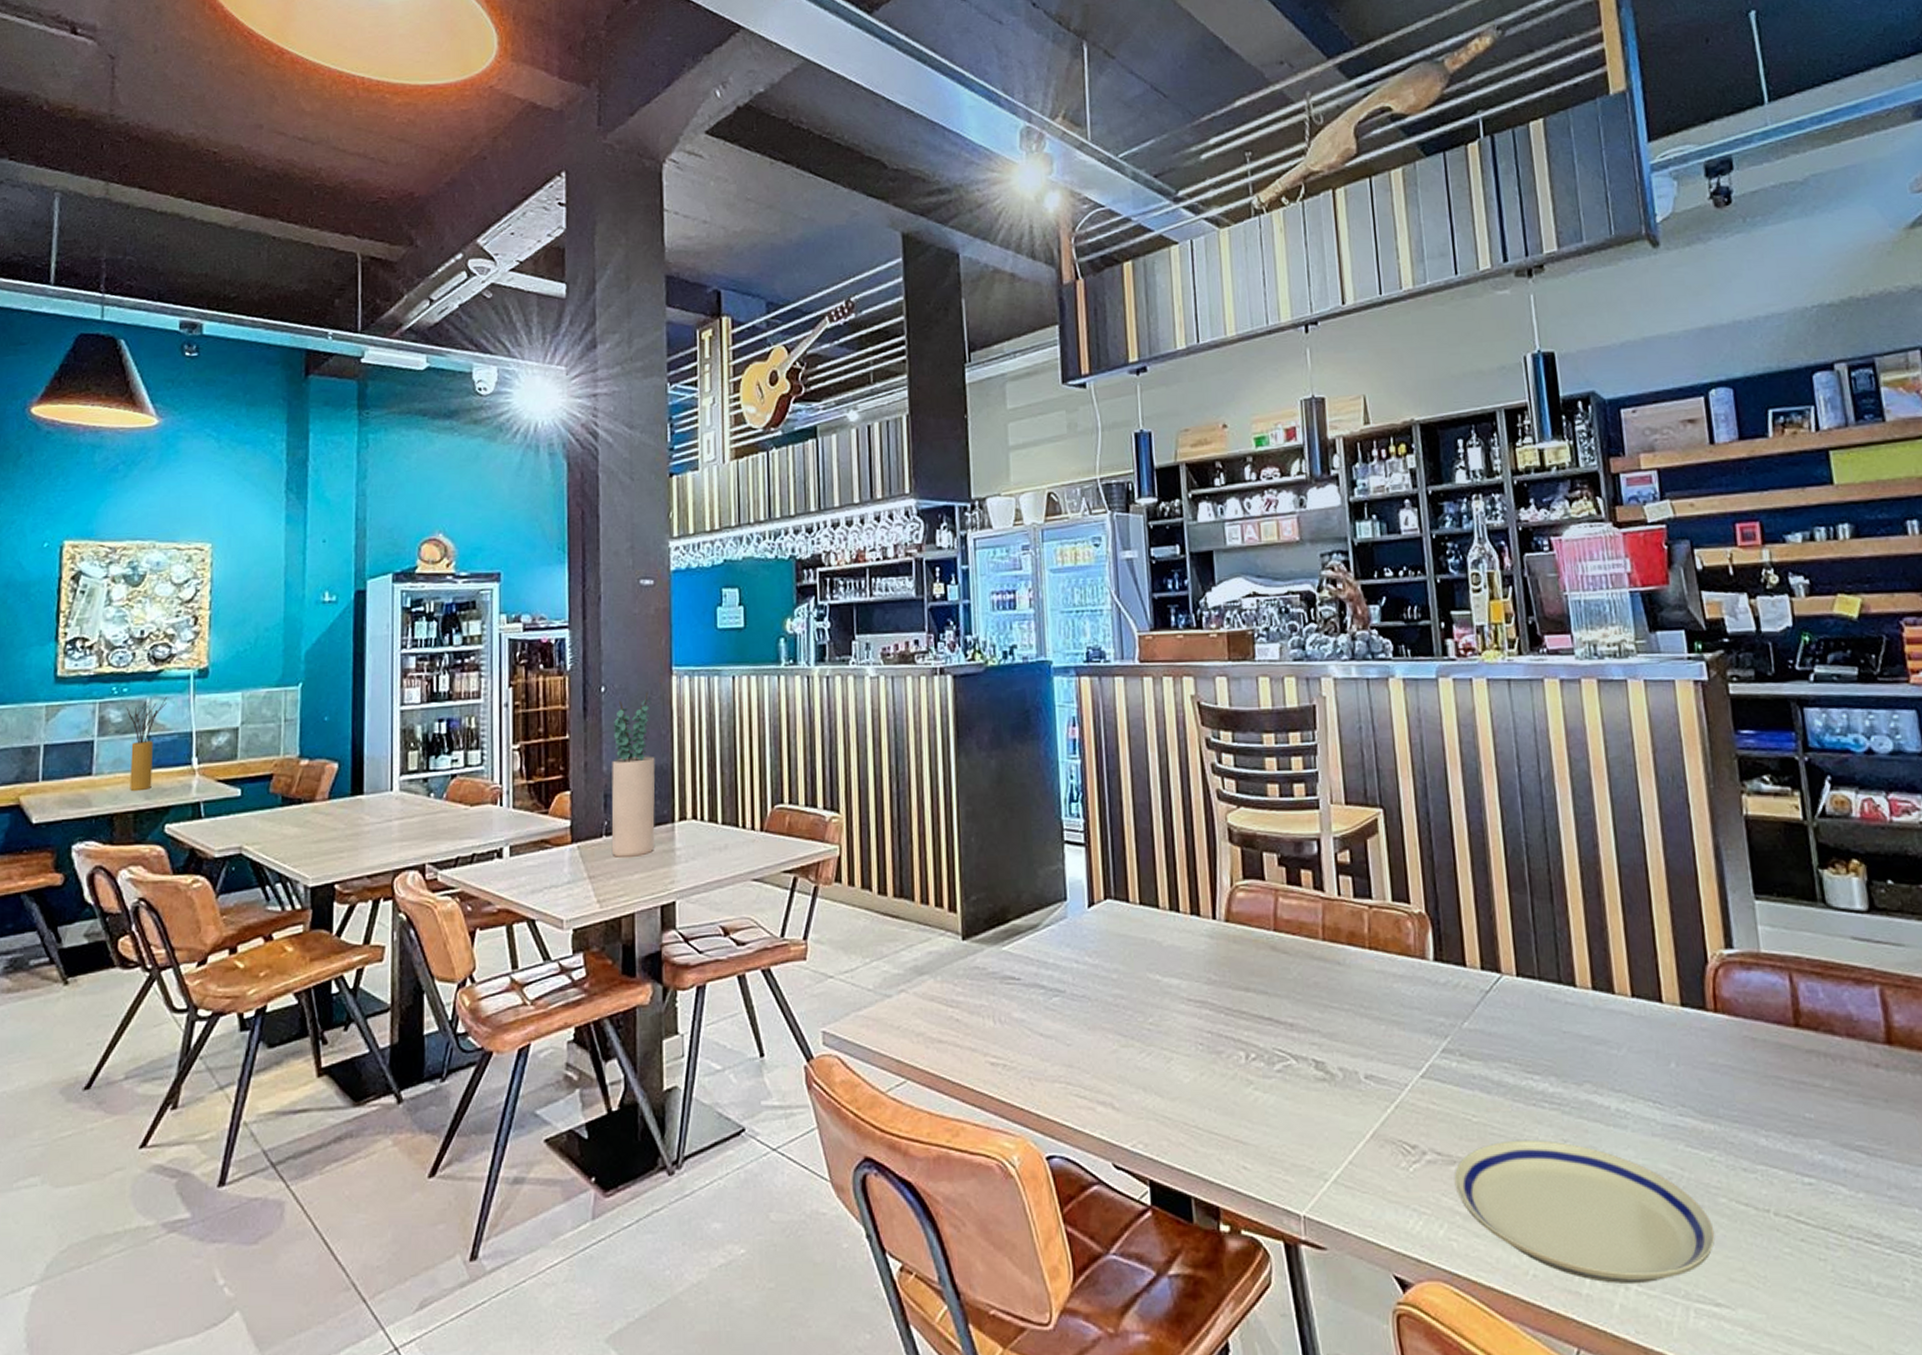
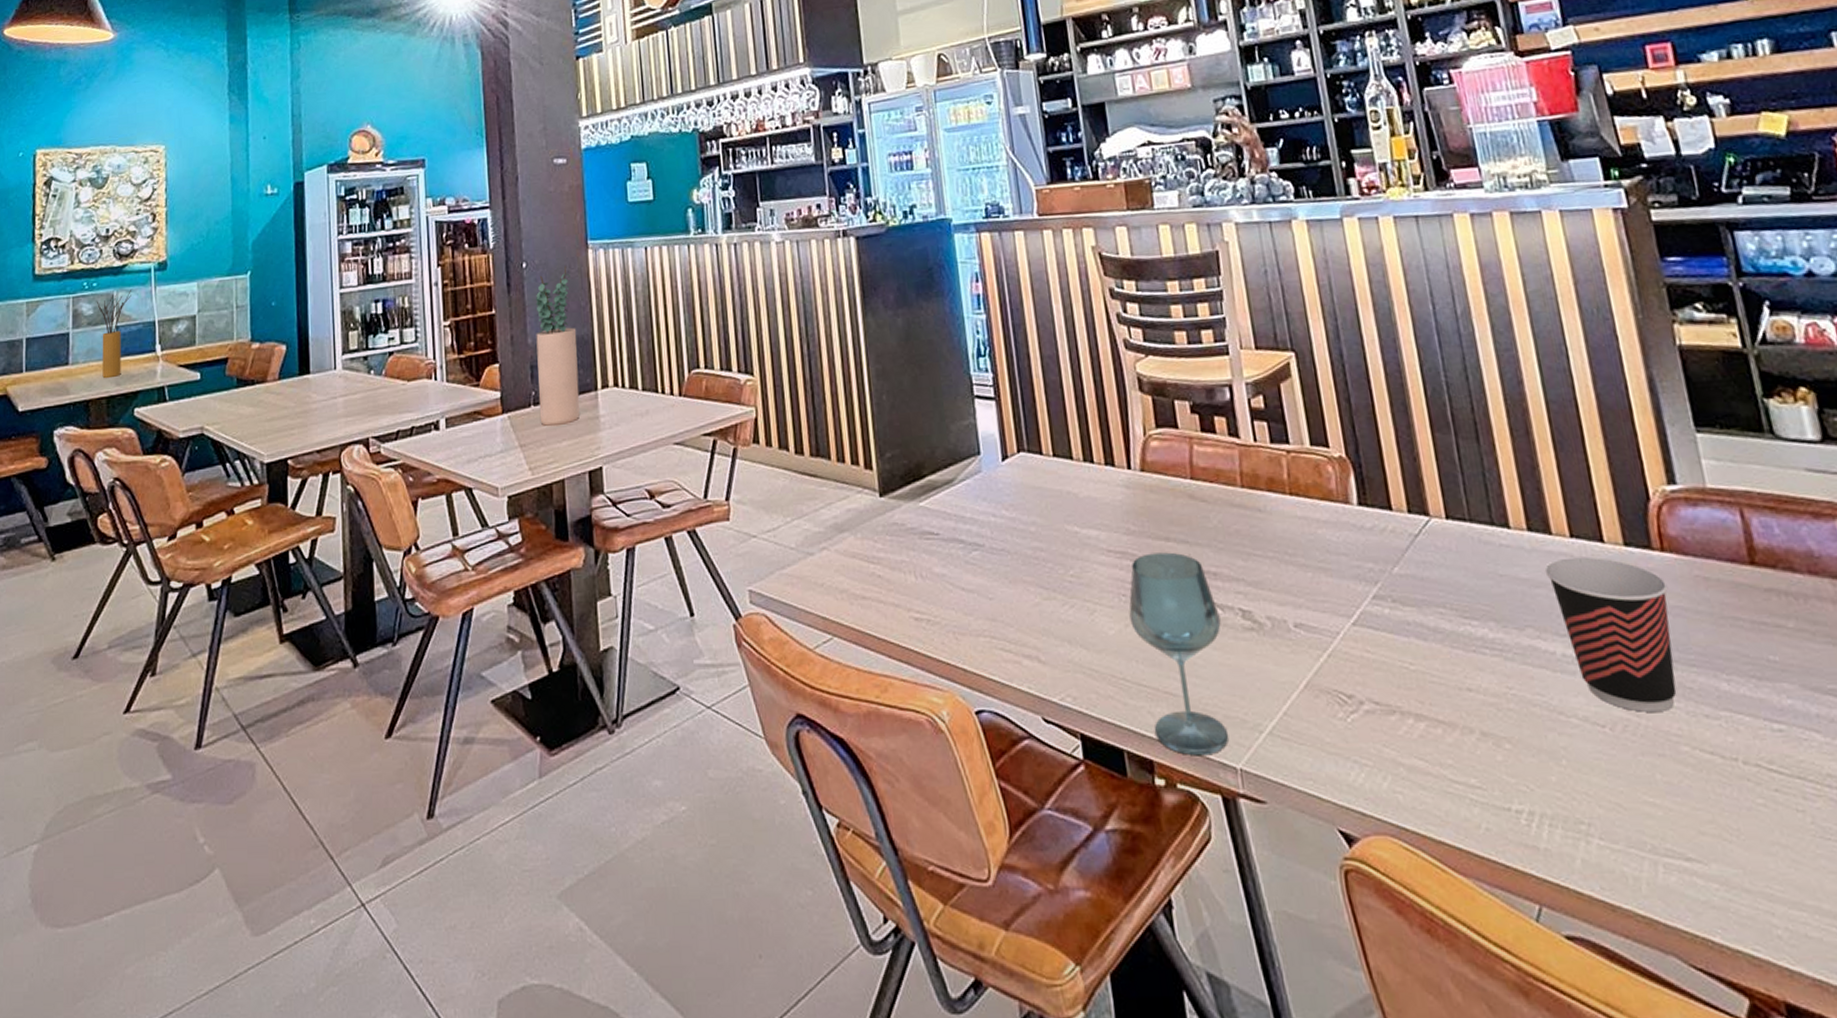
wine glass: none [1205,1002,1295,1203] -> present [1129,552,1229,756]
plate: present [1454,1139,1715,1284] -> none [1394,687,1680,837]
cup: none [1605,1016,1719,1165] -> present [1545,557,1677,712]

